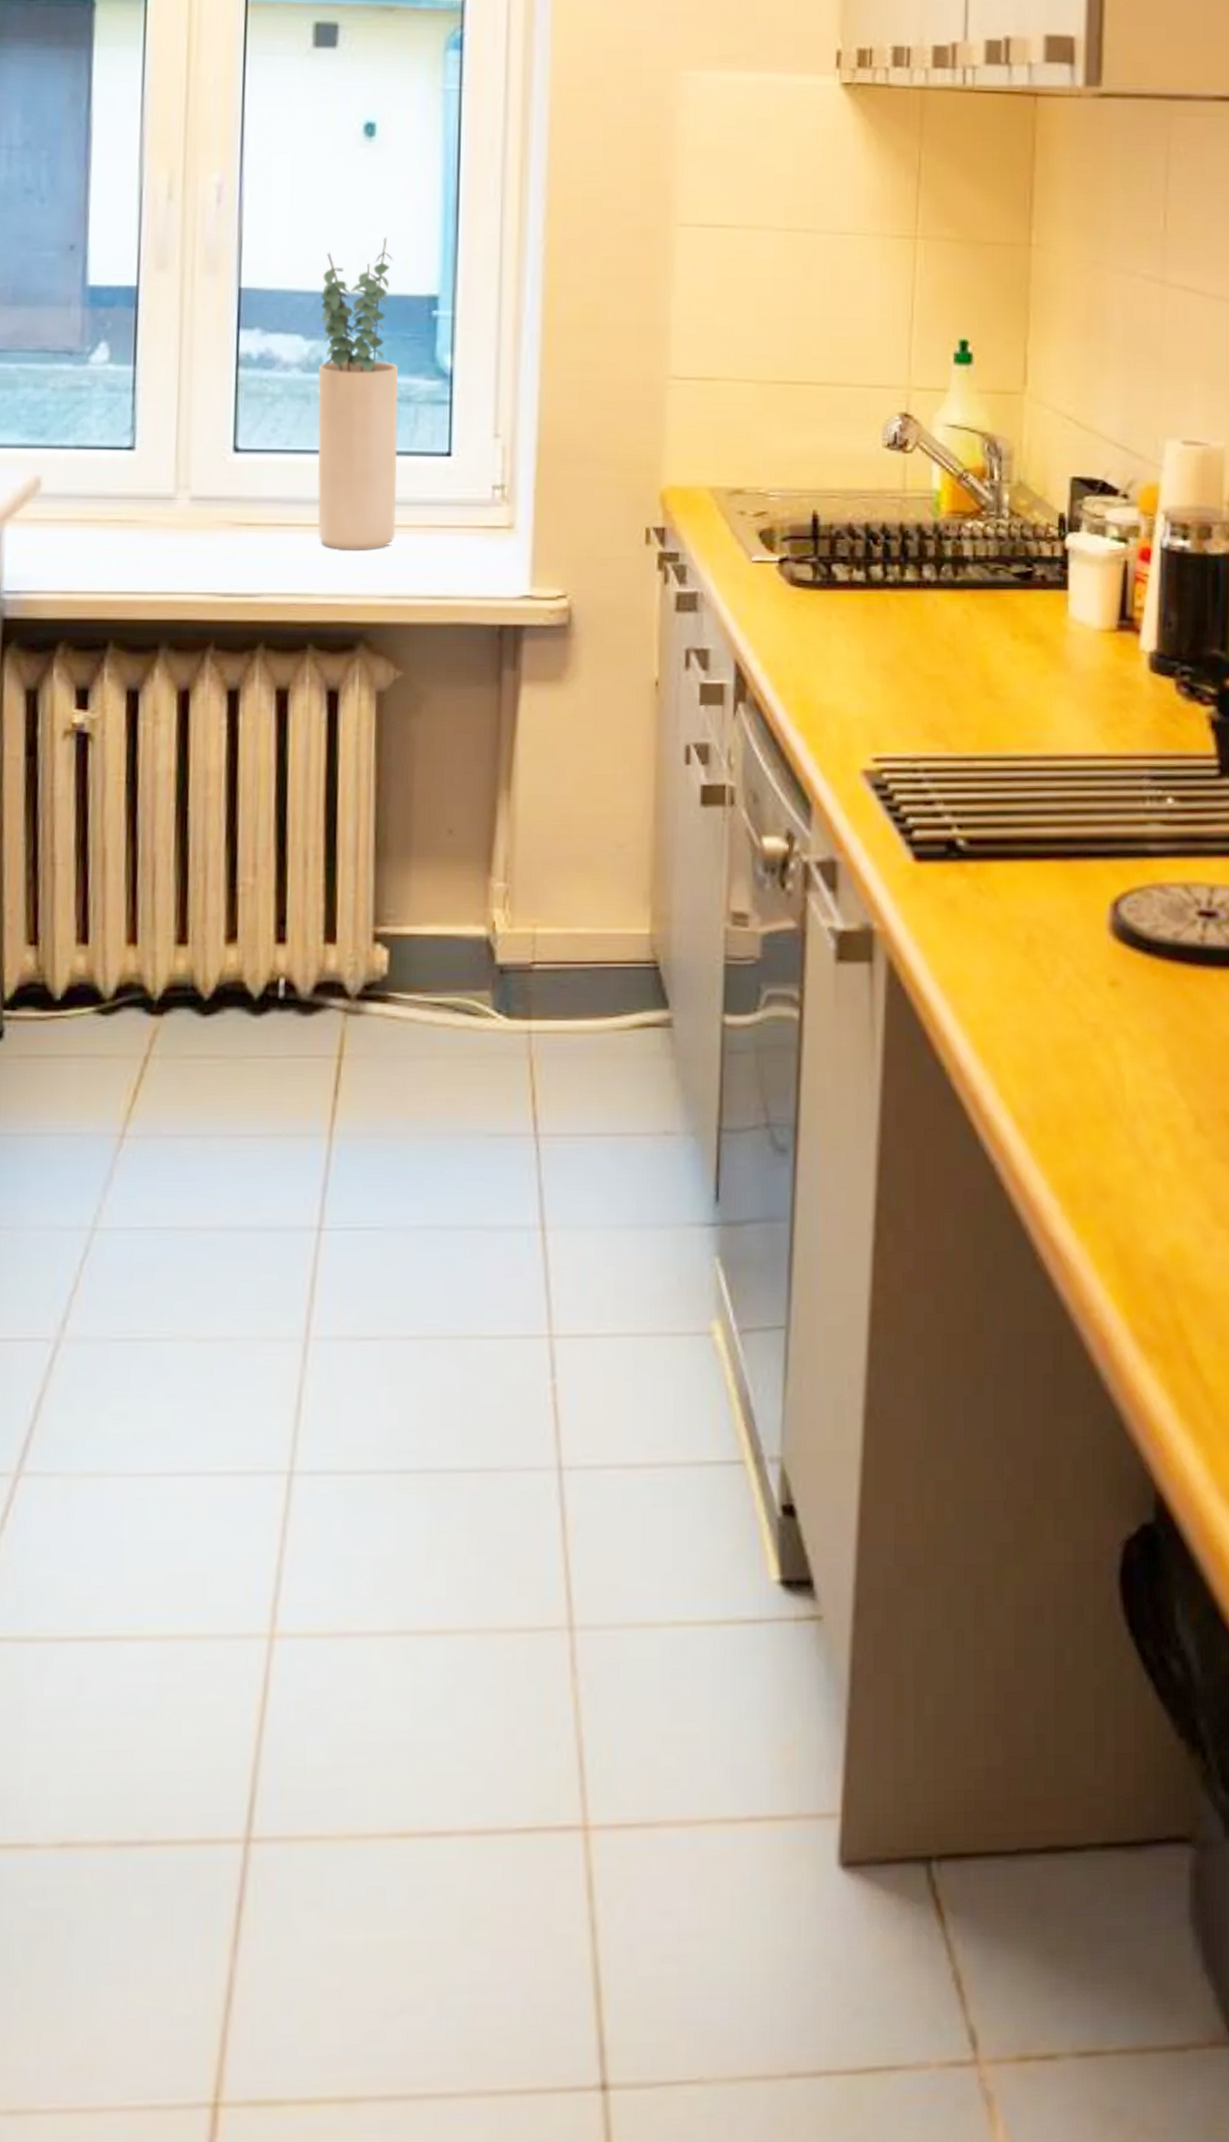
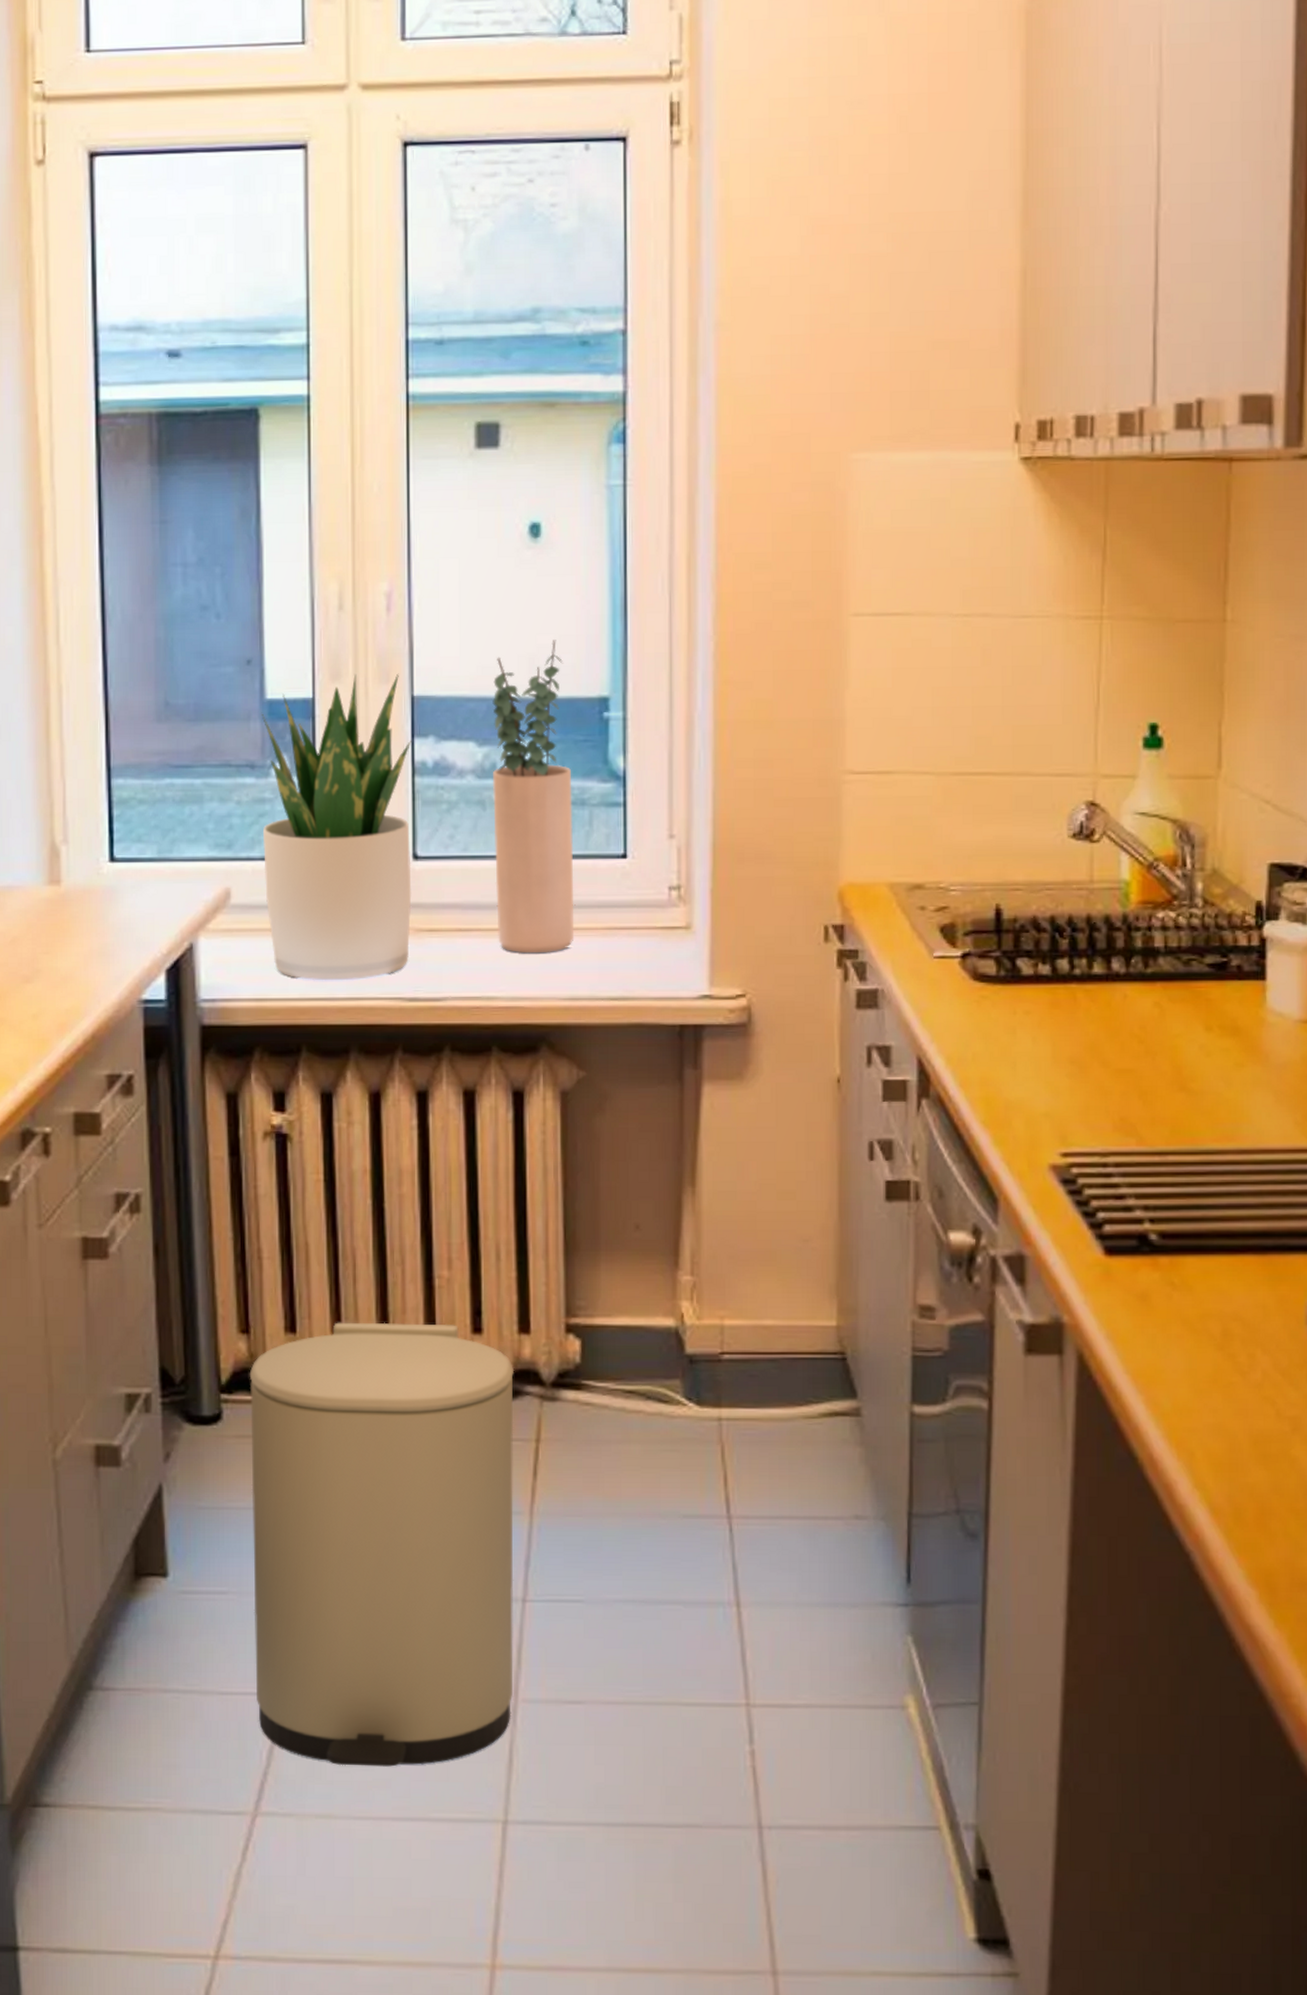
pedal bin: none [26,932,319,1417] -> present [249,1322,515,1767]
planter: none [77,263,237,574] -> present [261,673,412,981]

